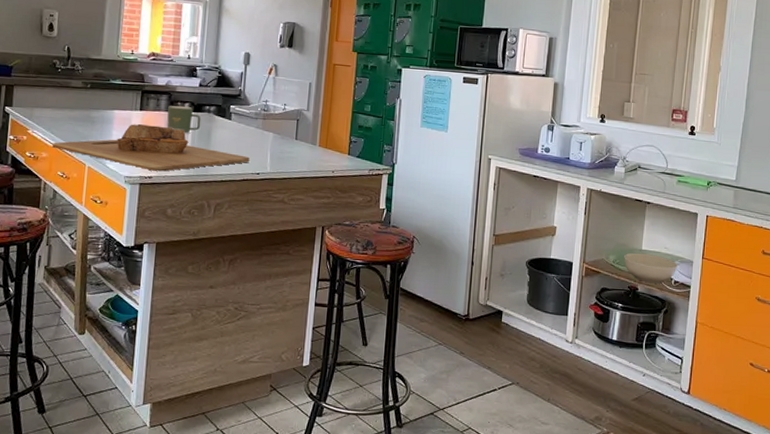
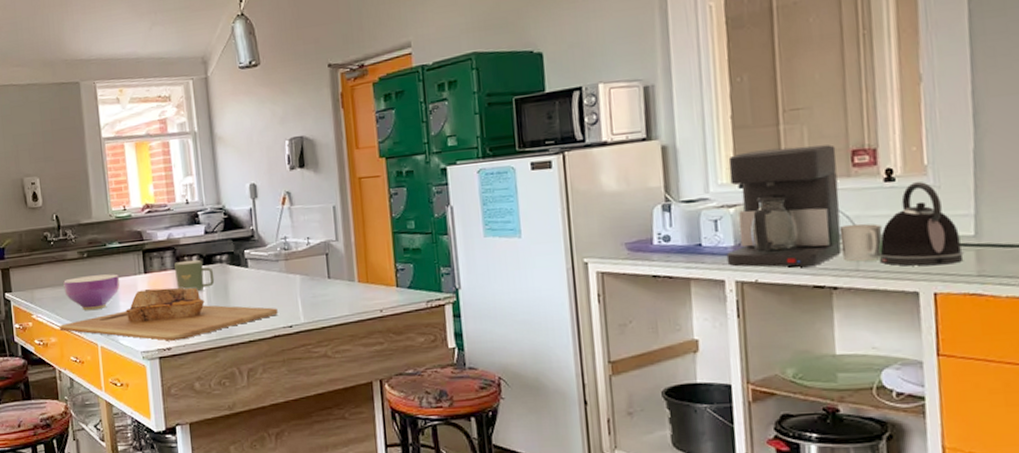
bowl: none [63,103,117,135] -> present [63,274,120,311]
coffee maker: none [584,98,663,186] -> present [726,144,842,268]
bowl: present [623,252,678,284] -> none [807,359,898,400]
mug: none [656,160,683,188] -> present [839,223,883,262]
kettle: none [678,138,727,198] -> present [878,182,963,266]

